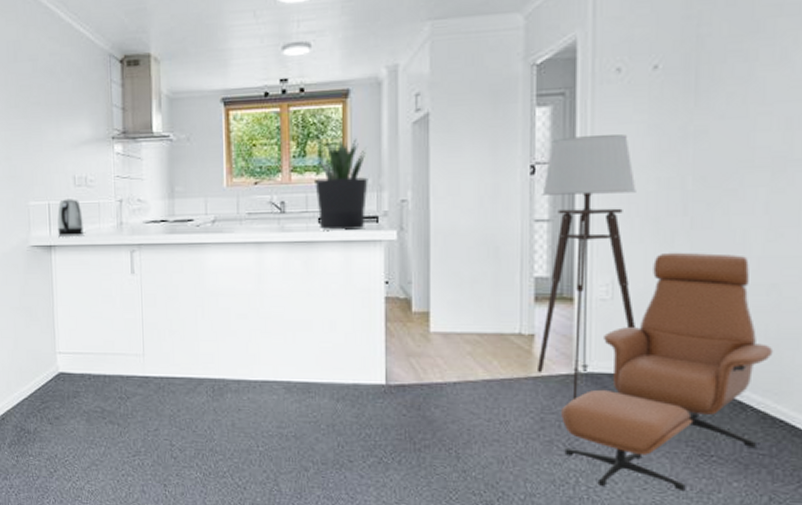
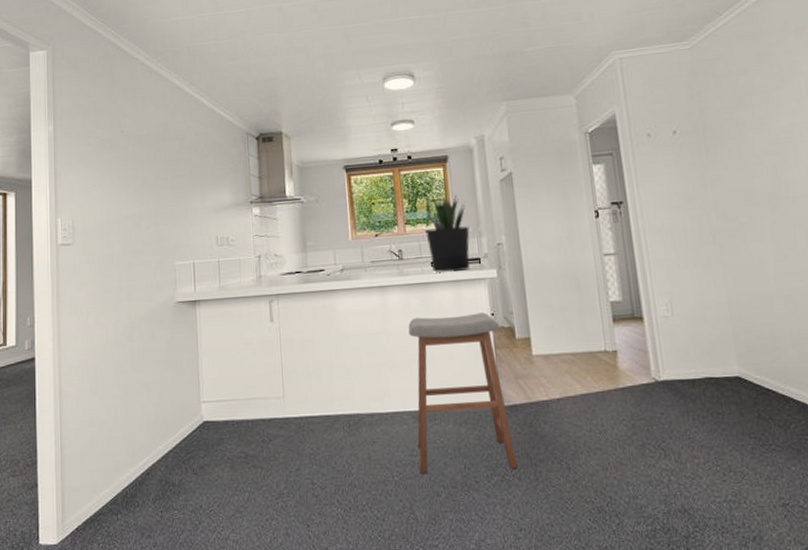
kettle: present [57,199,83,237] -> none [202,257,226,292]
stool: none [286,280,398,451] -> present [408,312,518,473]
floor lamp: present [536,134,636,399] -> none [606,183,694,405]
armchair: present [561,252,774,492] -> none [647,273,803,482]

